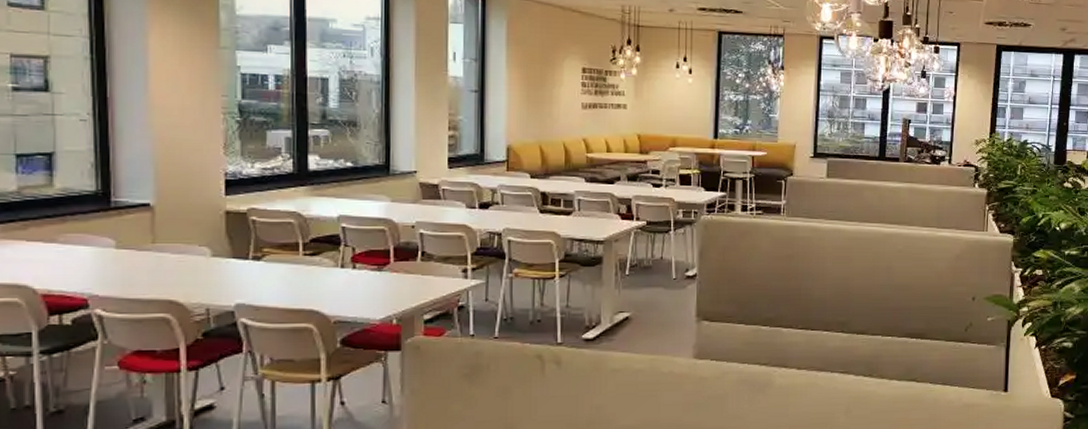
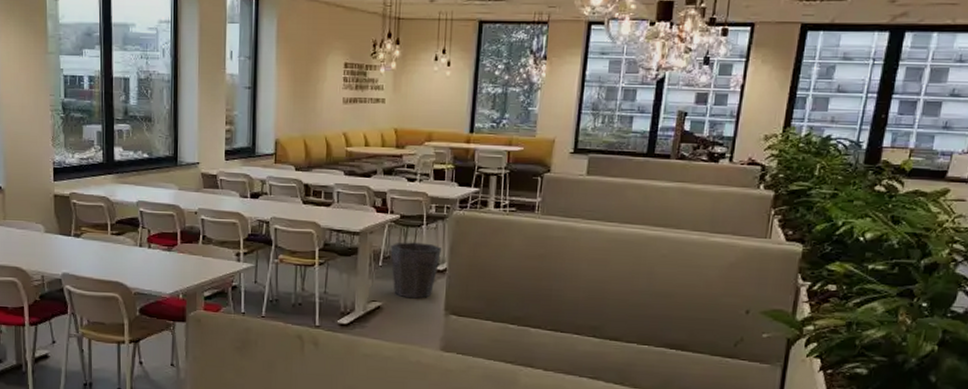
waste bin: none [637,249,692,307] -> present [390,242,442,299]

